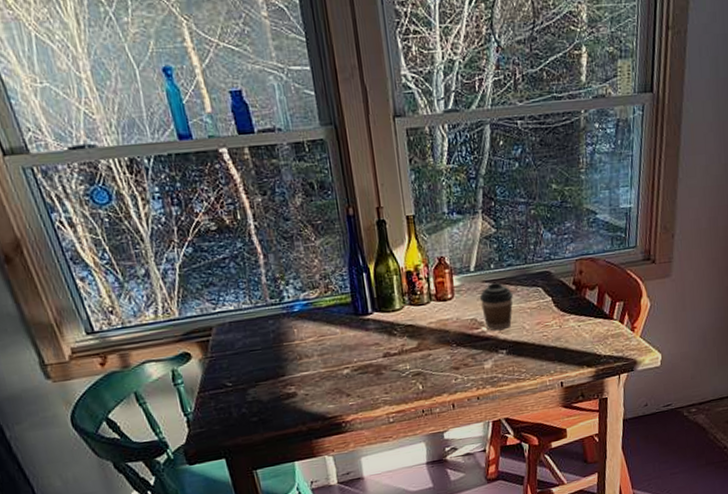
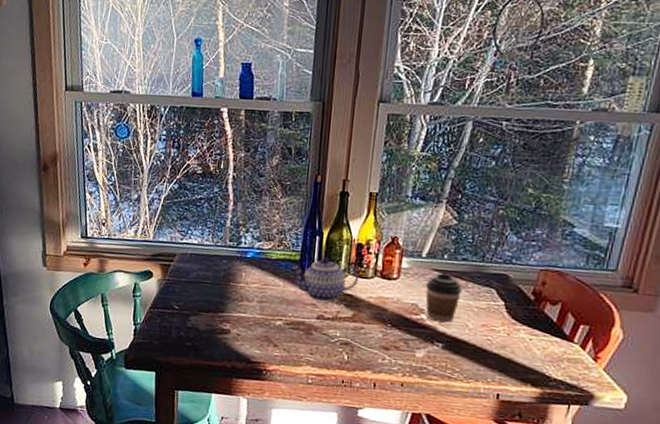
teapot: none [346,293,416,340] -> present [292,257,360,302]

